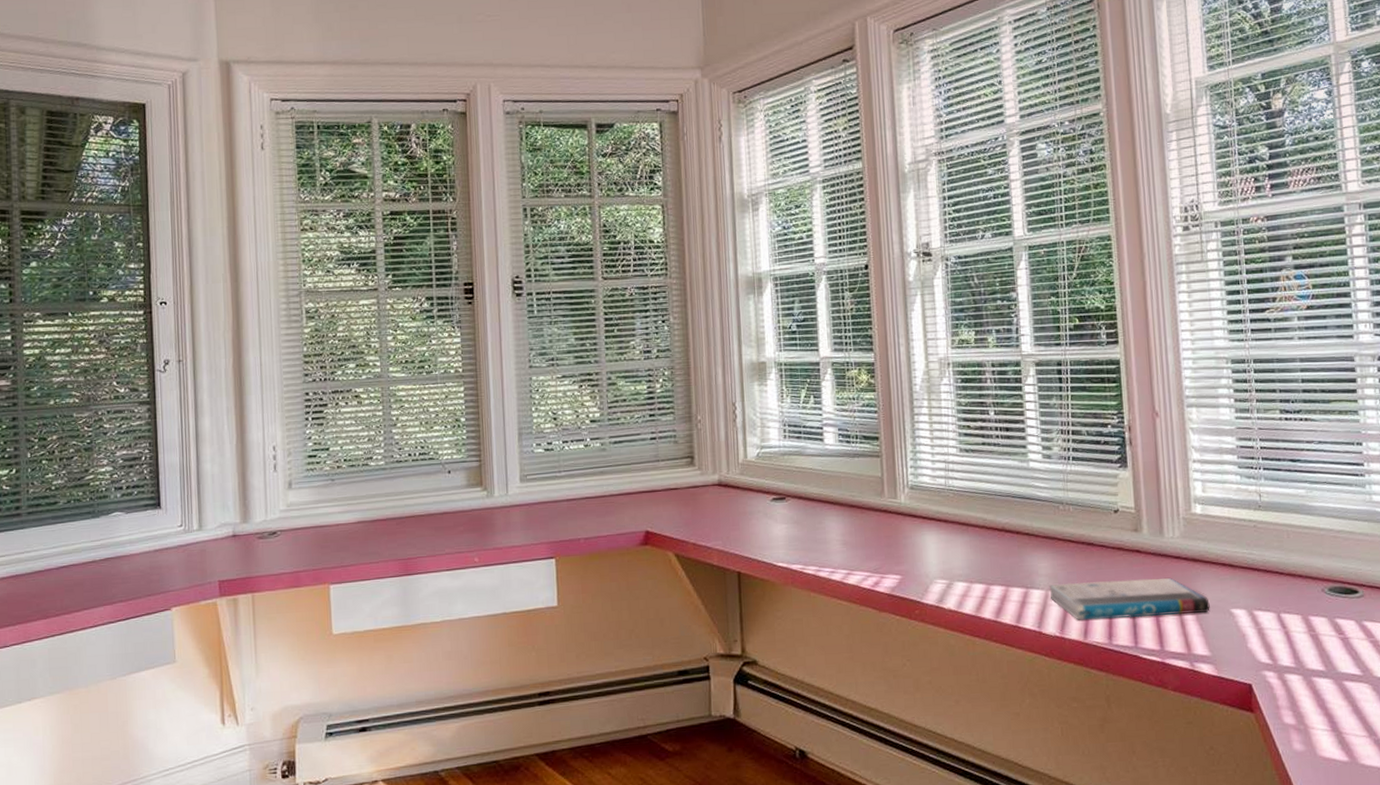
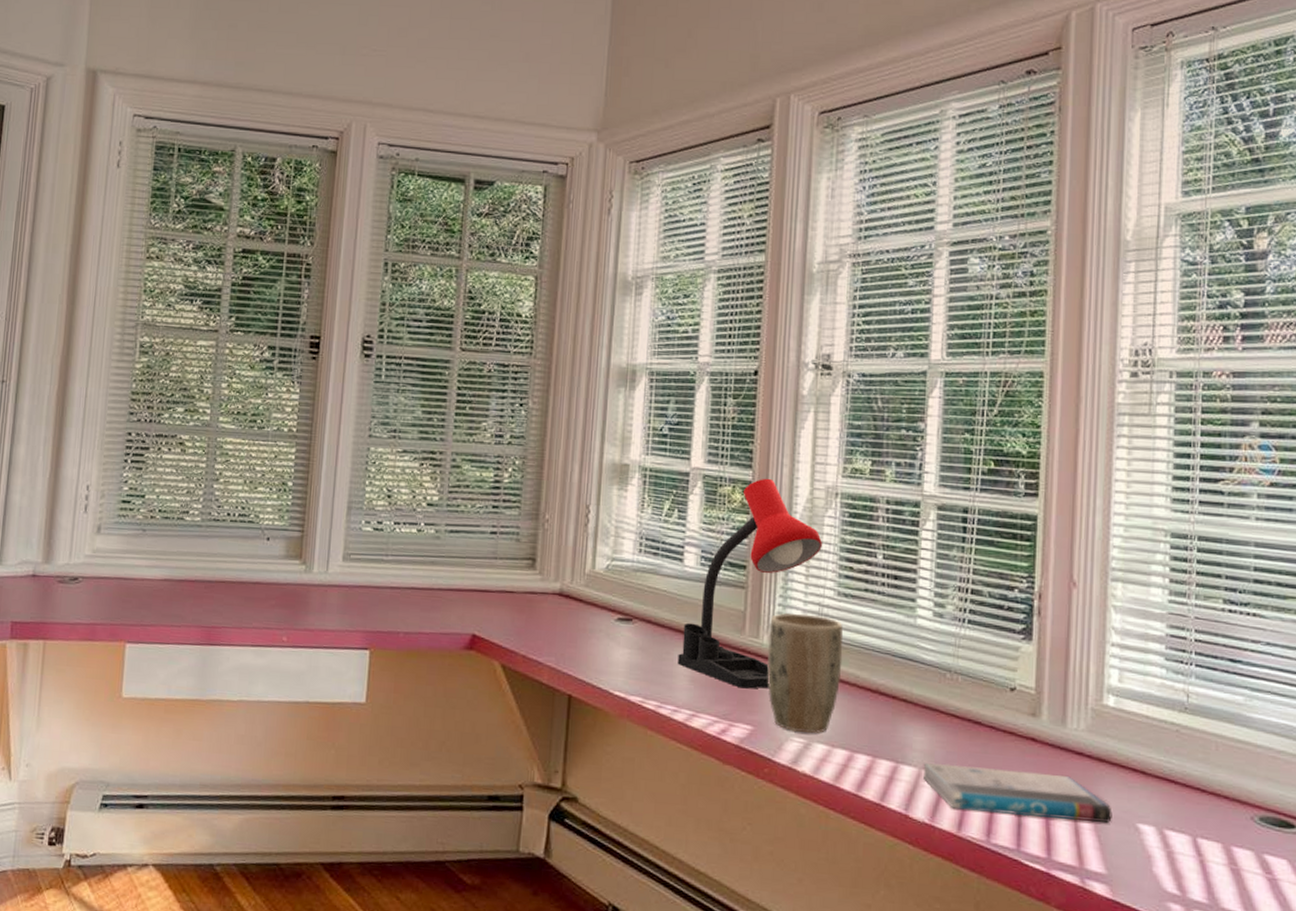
desk lamp: none [829,358,941,544] -> present [677,478,822,689]
plant pot: none [905,471,971,575] -> present [766,612,844,733]

